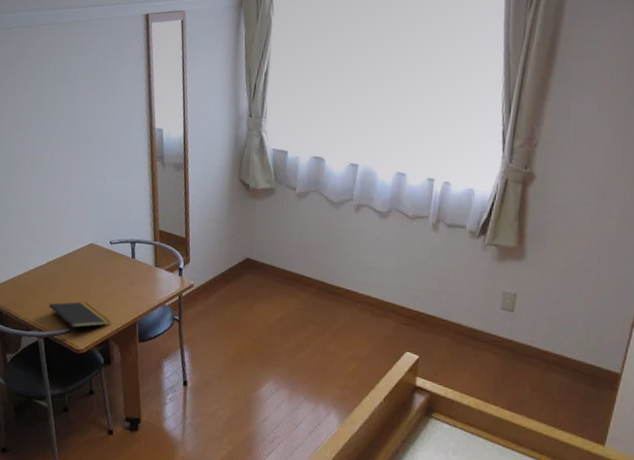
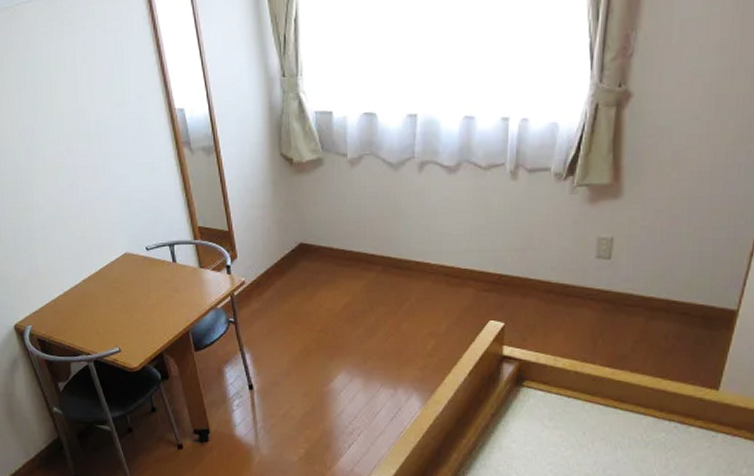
notepad: present [49,301,111,335] -> none [93,318,161,354]

